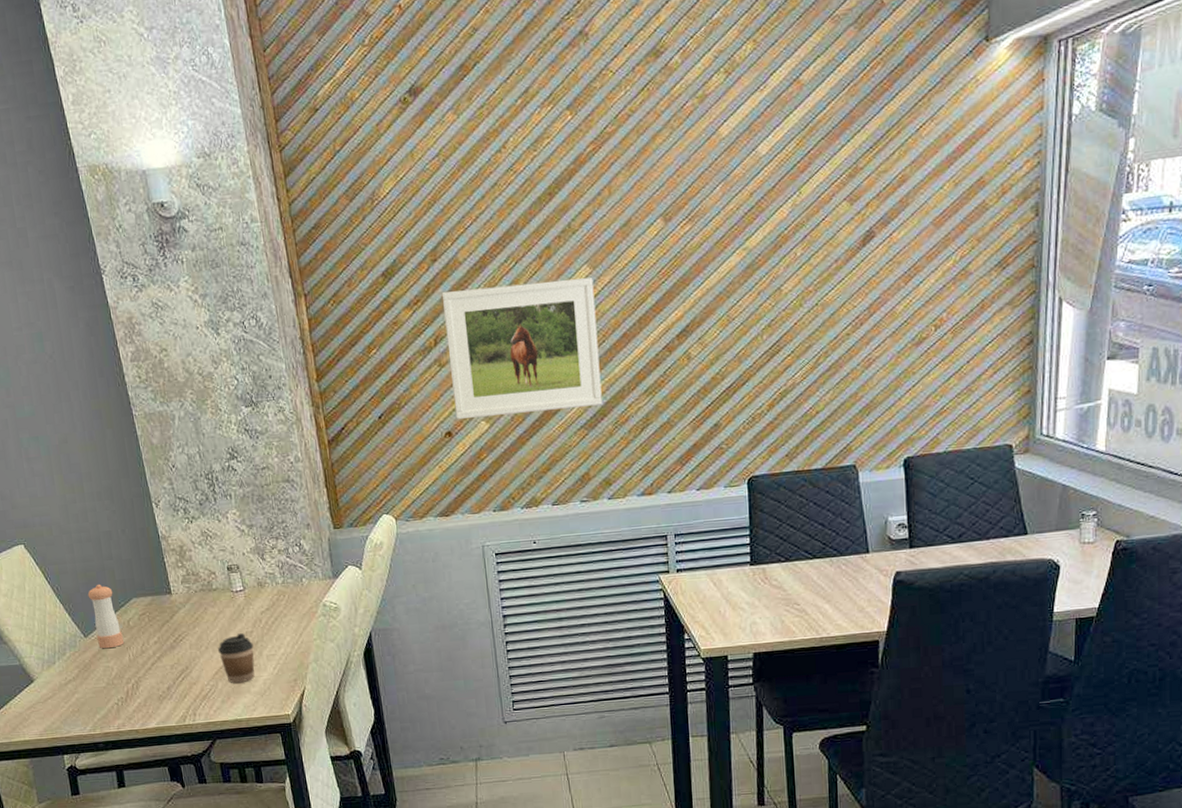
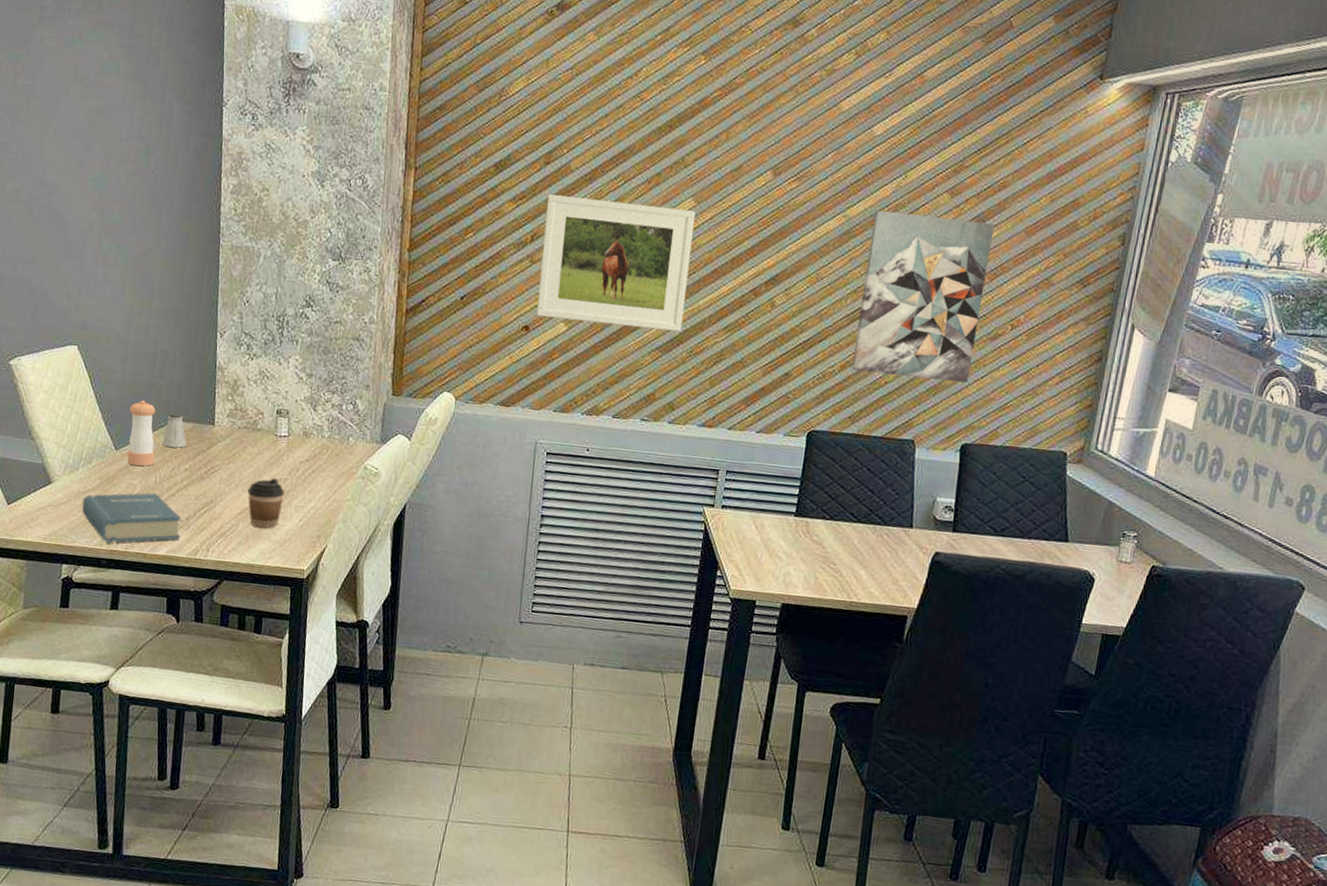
hardback book: none [66,671,167,727] -> present [82,493,181,544]
saltshaker: none [125,590,151,624] -> present [162,413,187,448]
wall art: none [774,222,901,407] -> present [851,210,995,383]

